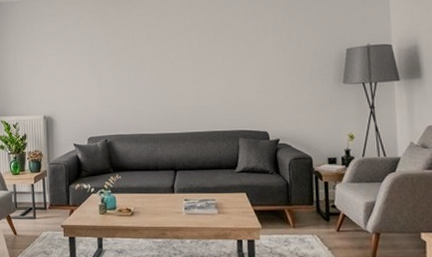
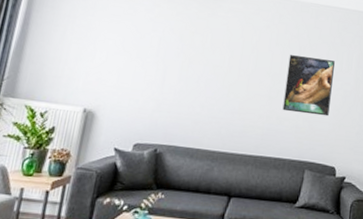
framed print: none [205,32,253,88] -> present [282,55,335,117]

